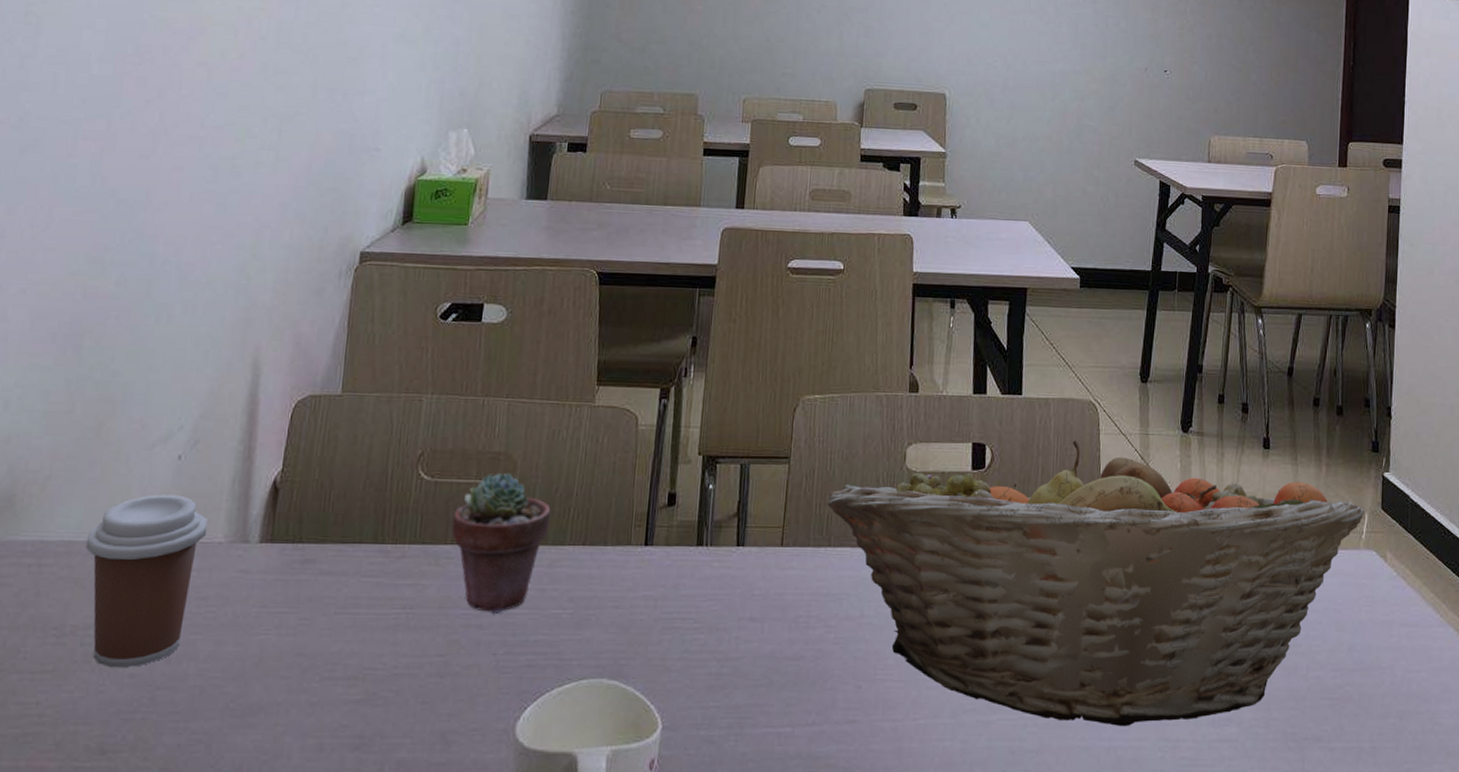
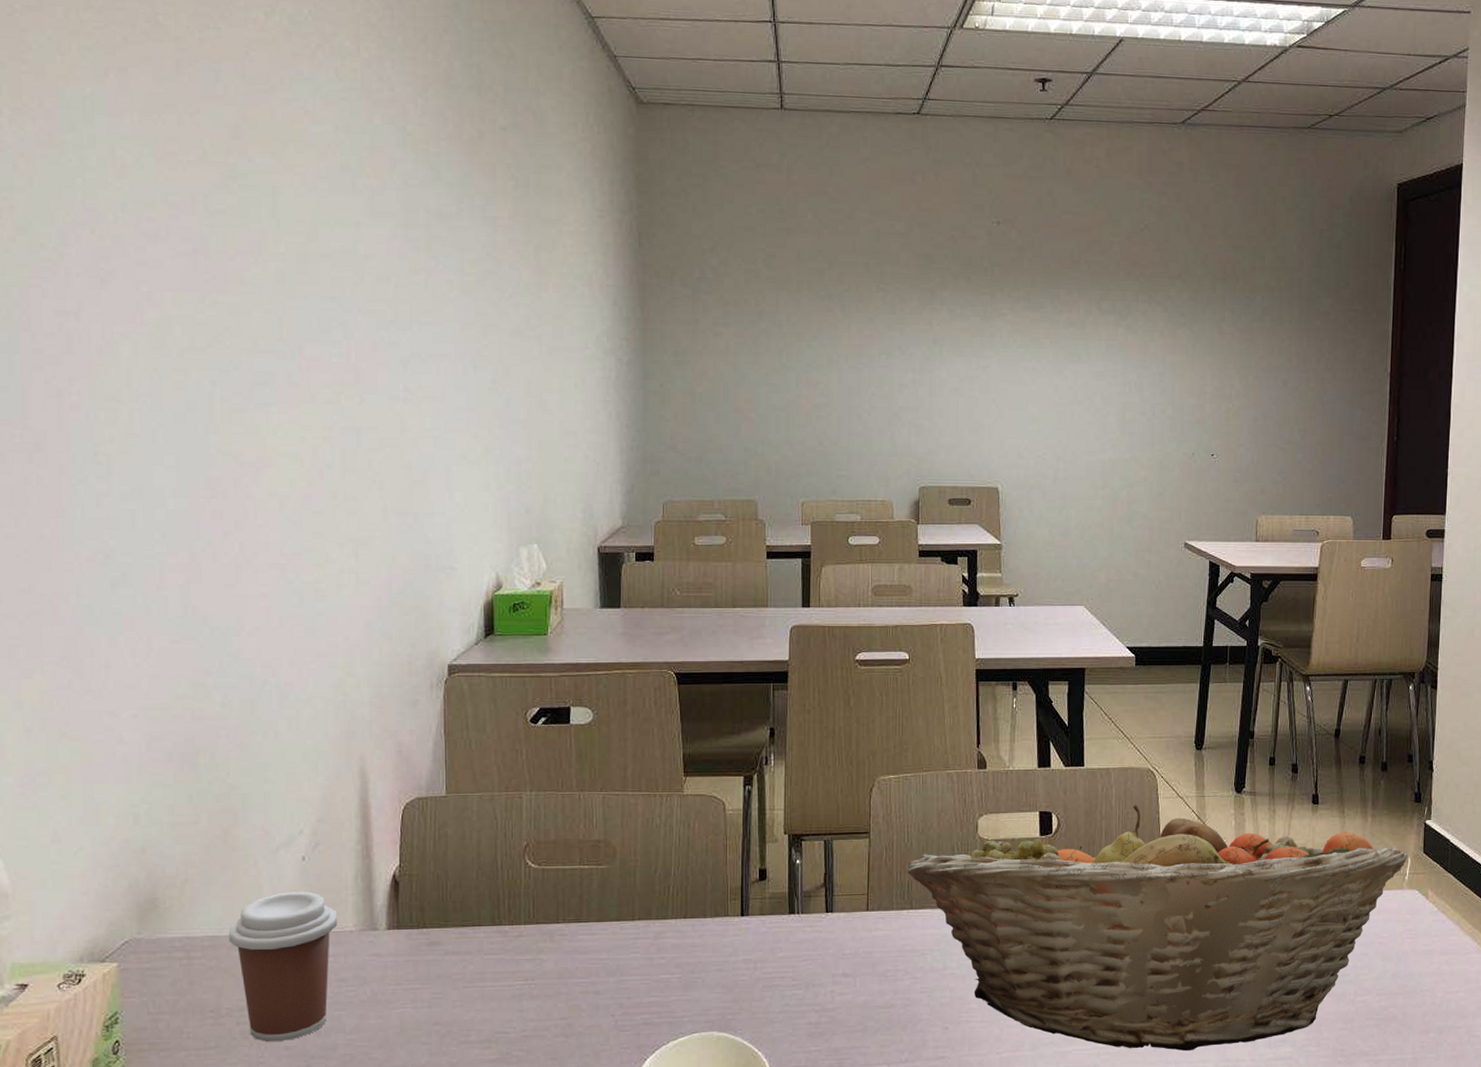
potted succulent: present [452,472,552,613] -> none [562,858,653,981]

